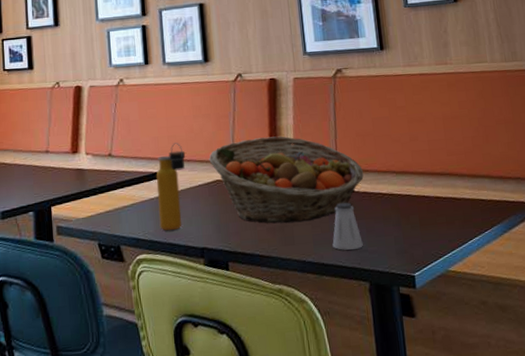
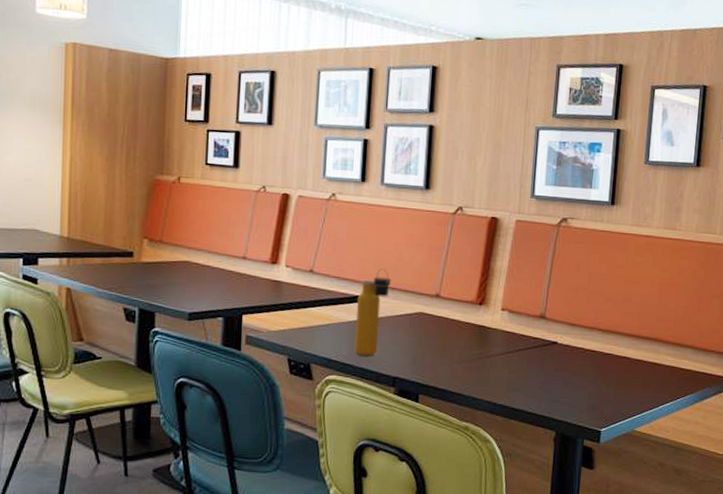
fruit basket: present [209,136,364,224] -> none [414,276,570,366]
saltshaker: present [332,203,363,250] -> none [526,353,557,399]

